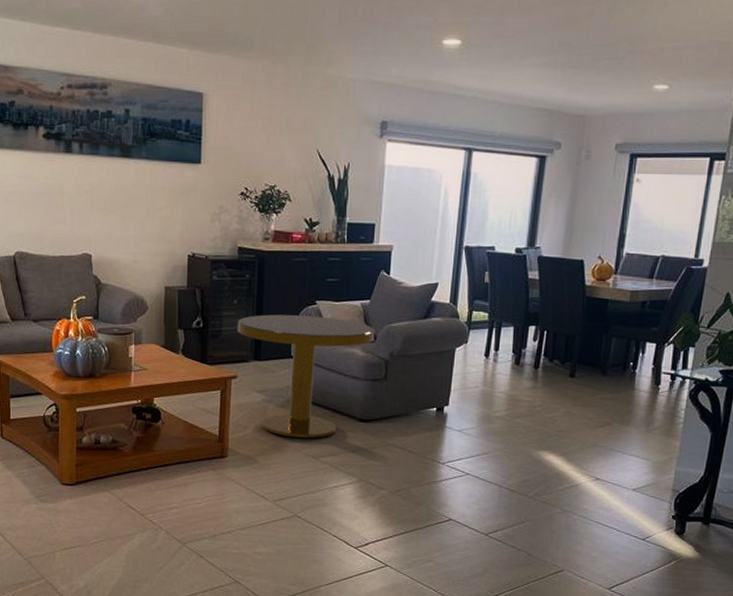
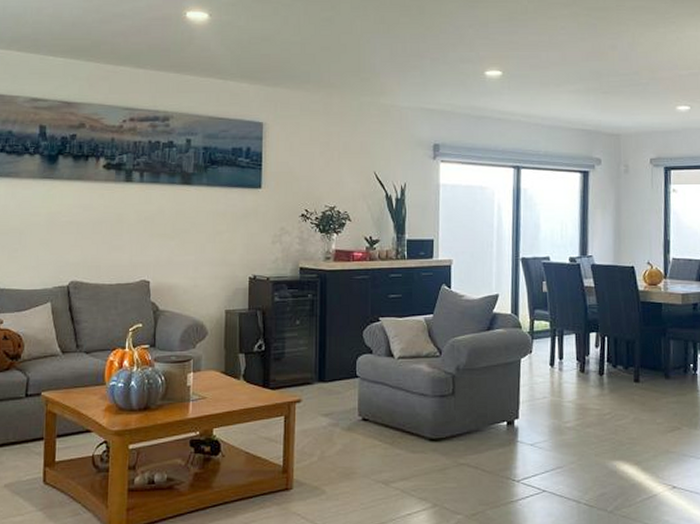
side table: present [237,314,375,438] -> none [300,333,440,462]

